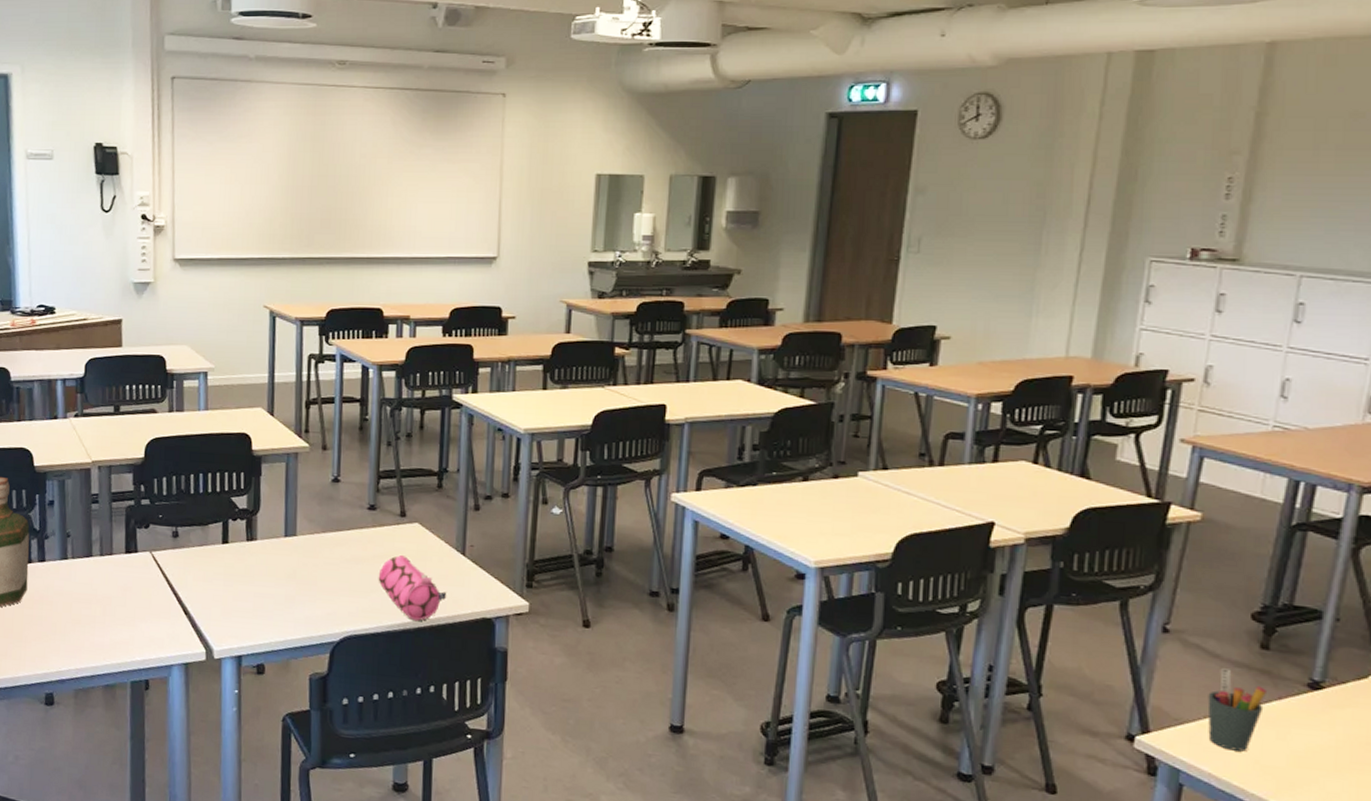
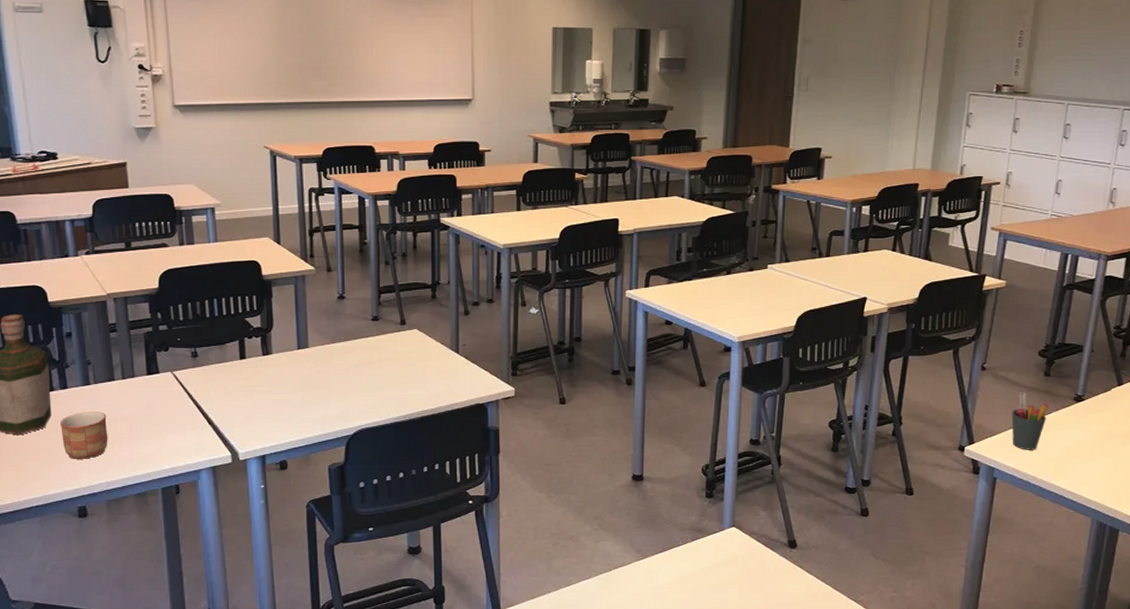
mug: none [35,588,81,641] -> present [60,411,108,459]
pencil case: present [378,555,447,622] -> none [384,358,445,412]

